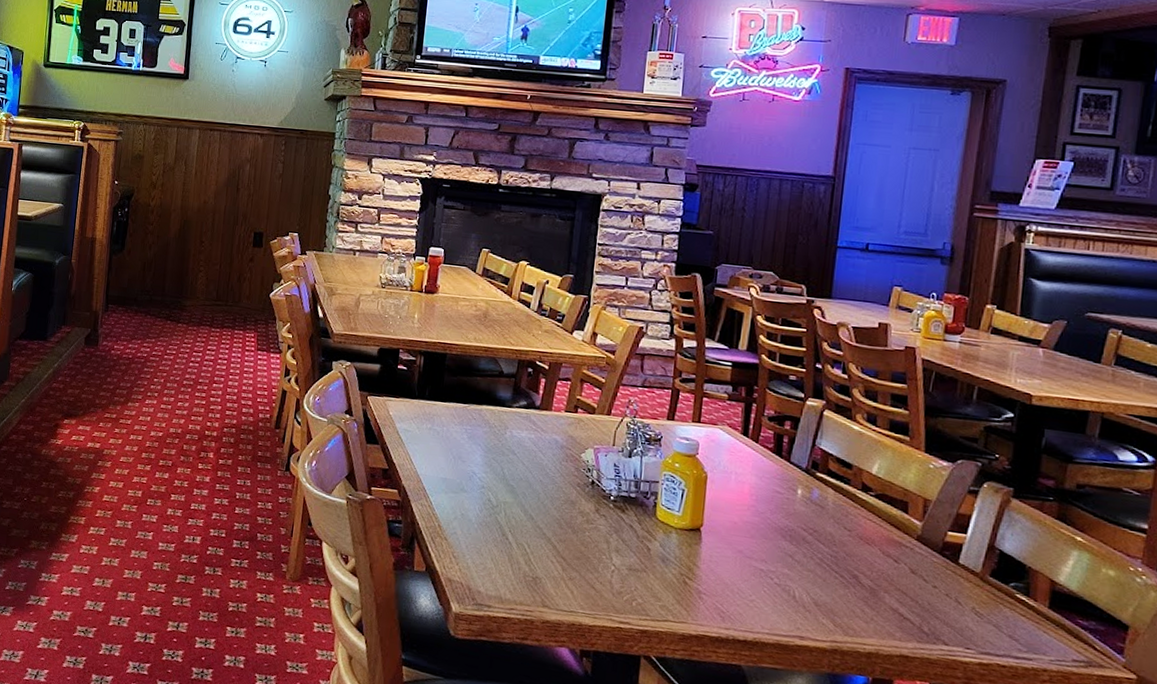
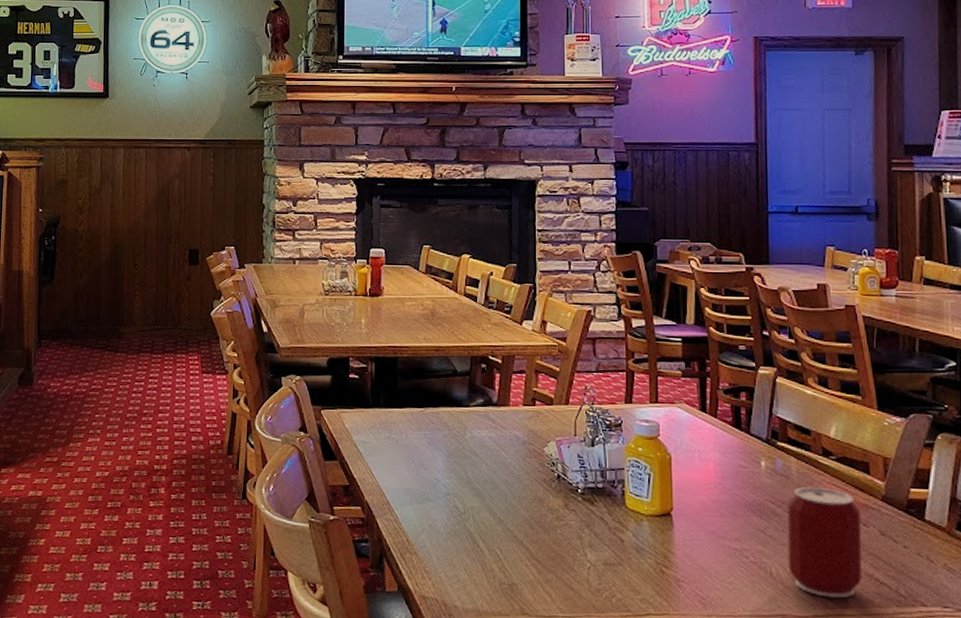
can: none [812,518,894,628] -> present [787,486,862,599]

